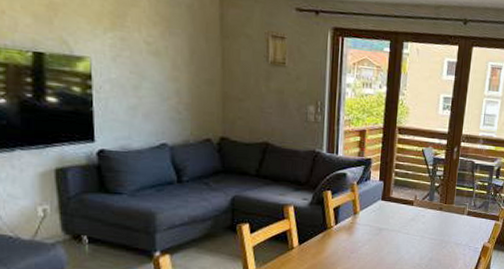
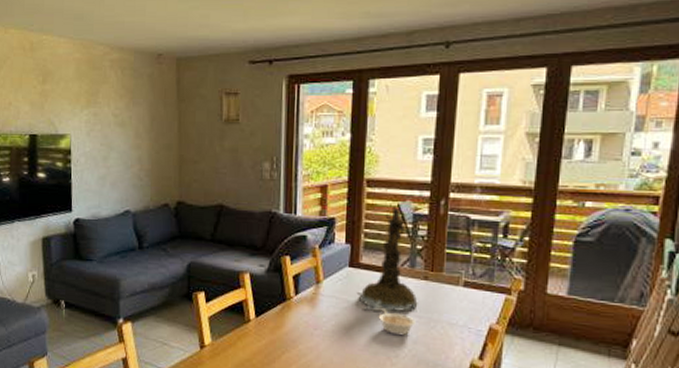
plant: none [387,152,434,236] -> present [356,207,418,312]
legume: none [403,234,432,255] -> present [378,308,416,336]

